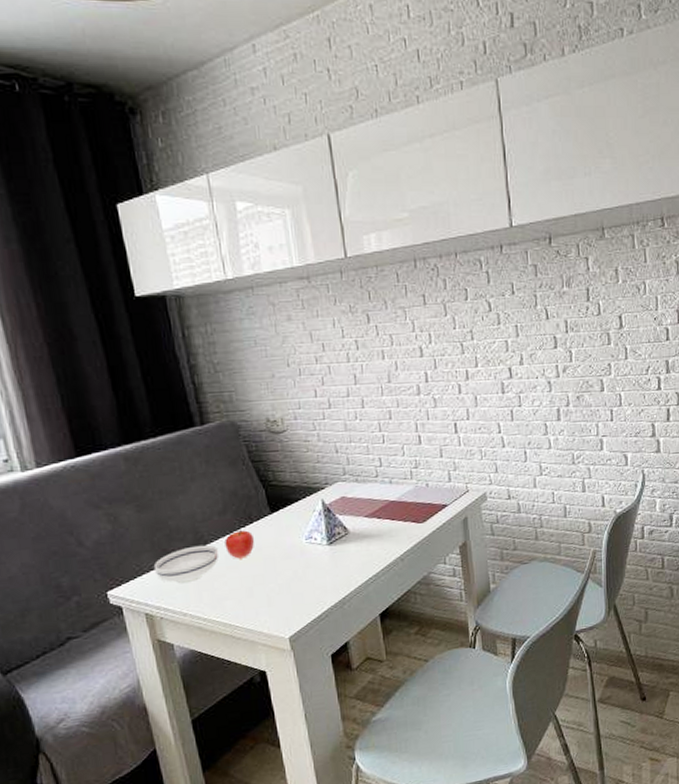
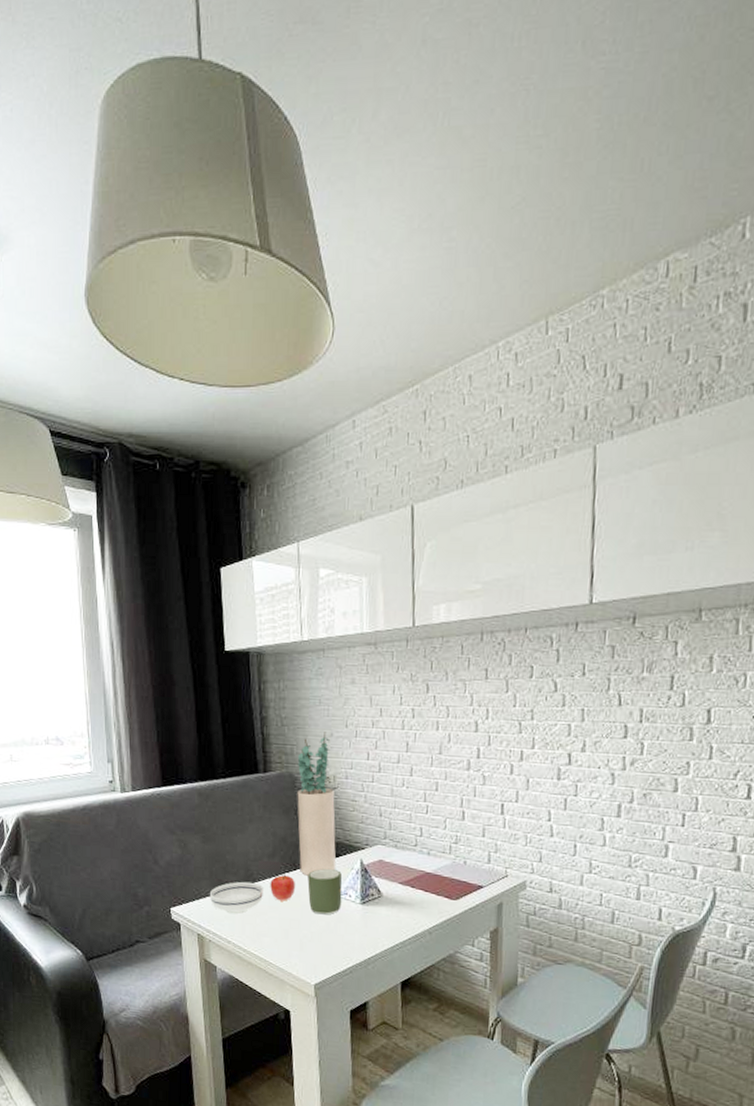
vase: none [237,373,297,527] -> present [297,732,337,876]
mug: none [266,514,308,565] -> present [307,868,343,915]

